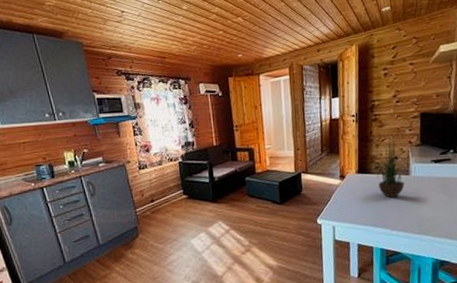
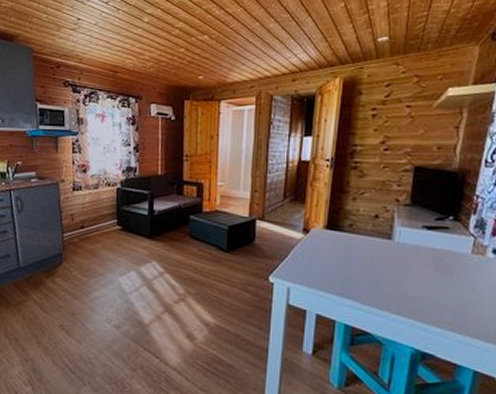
potted plant: present [372,135,410,199] -> none [345,189,393,266]

